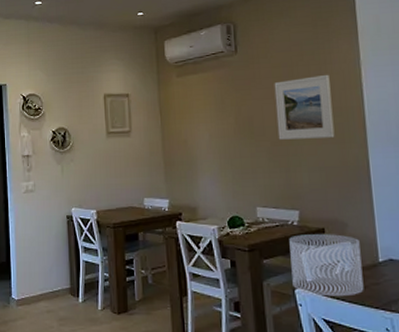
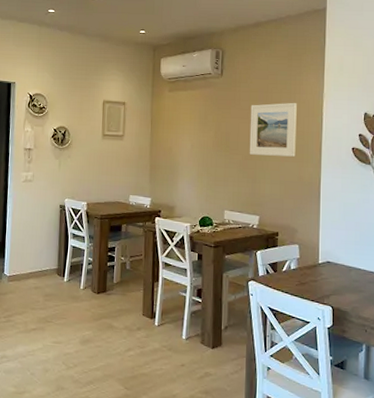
decorative bowl: present [289,234,364,297] -> none [247,236,305,290]

